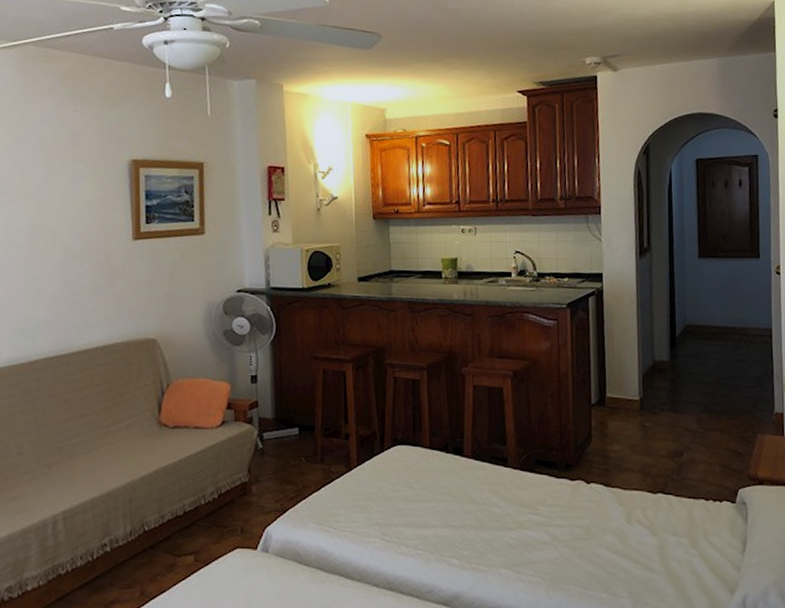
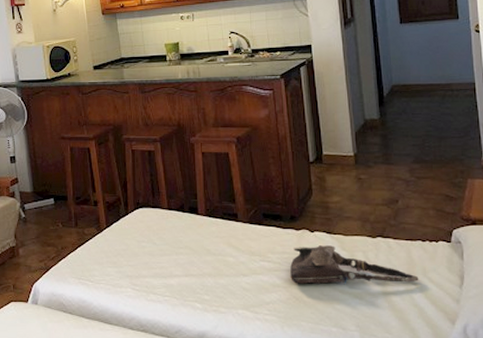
shoulder bag: none [561,499,699,546] -> present [290,245,419,285]

